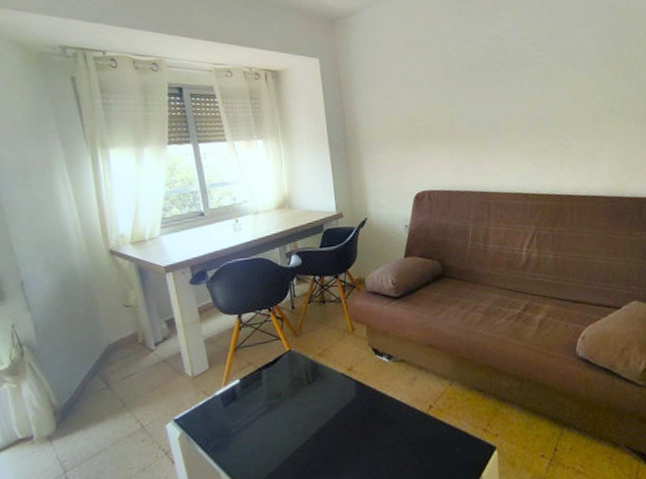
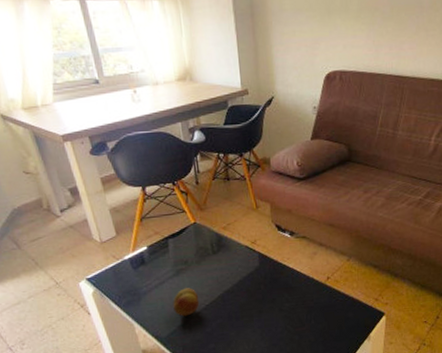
fruit: none [264,425,293,462] -> present [173,288,200,317]

